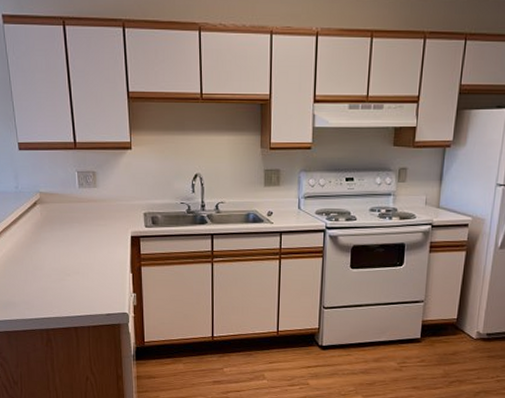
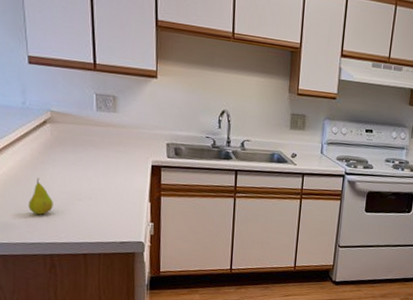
fruit: none [25,257,46,292] -> present [28,178,53,215]

